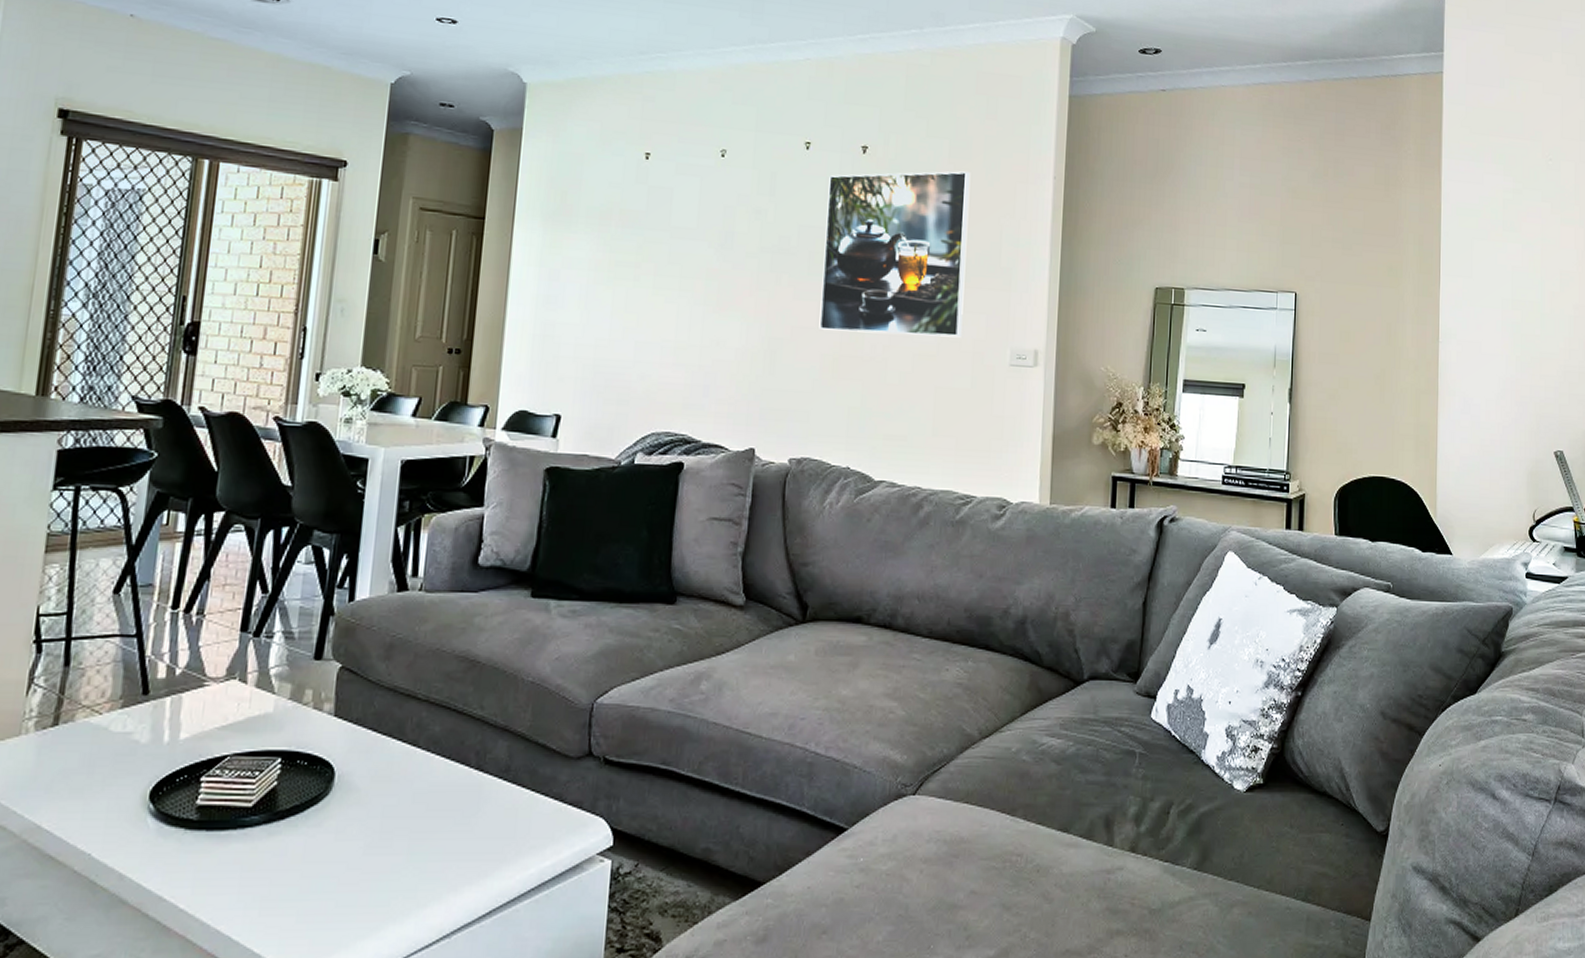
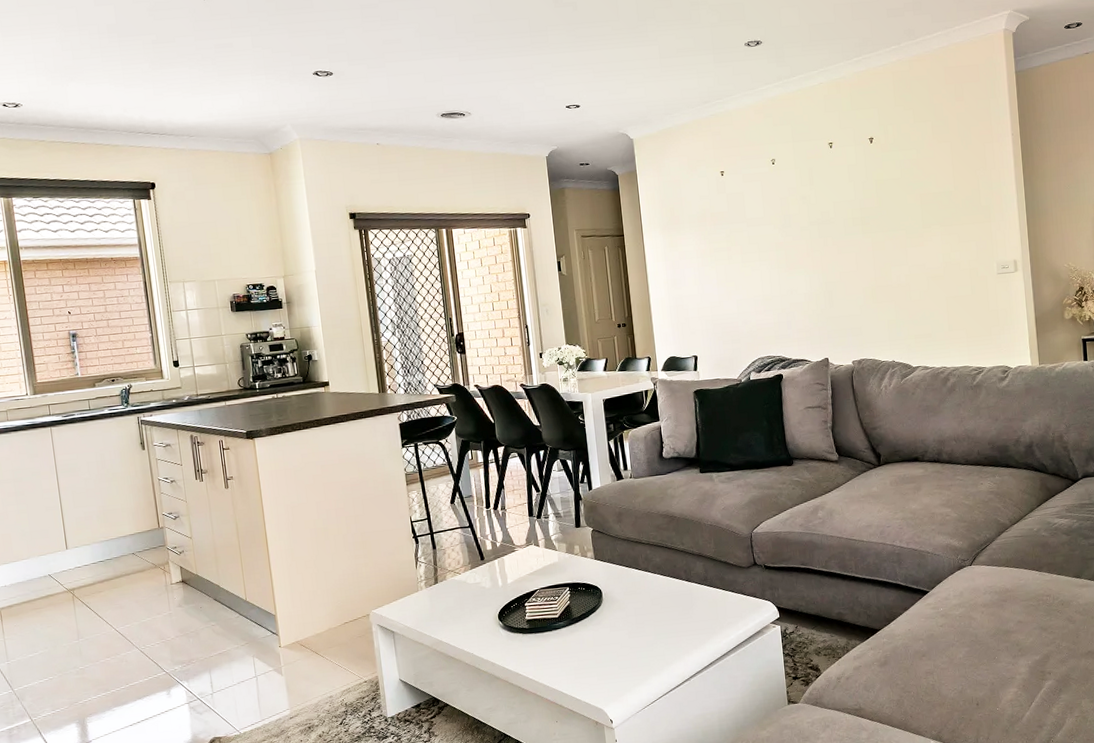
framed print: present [819,171,971,338] -> none [849,142,960,271]

